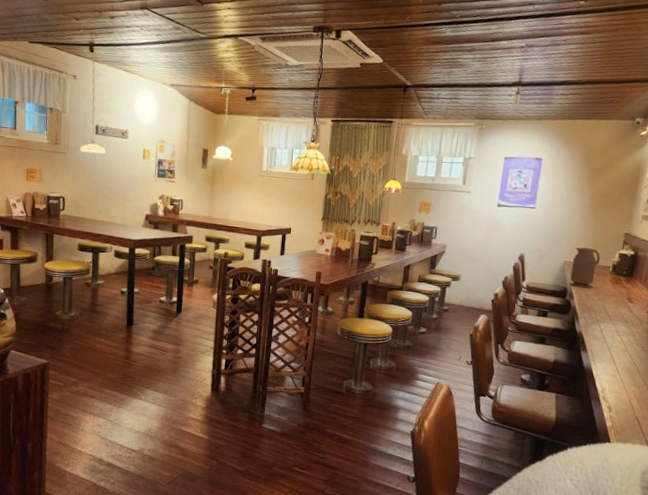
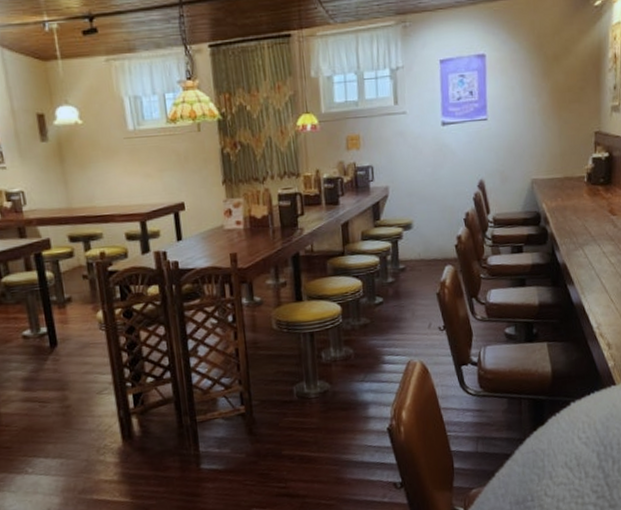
water jug: present [569,247,601,289] -> none [540,157,572,209]

